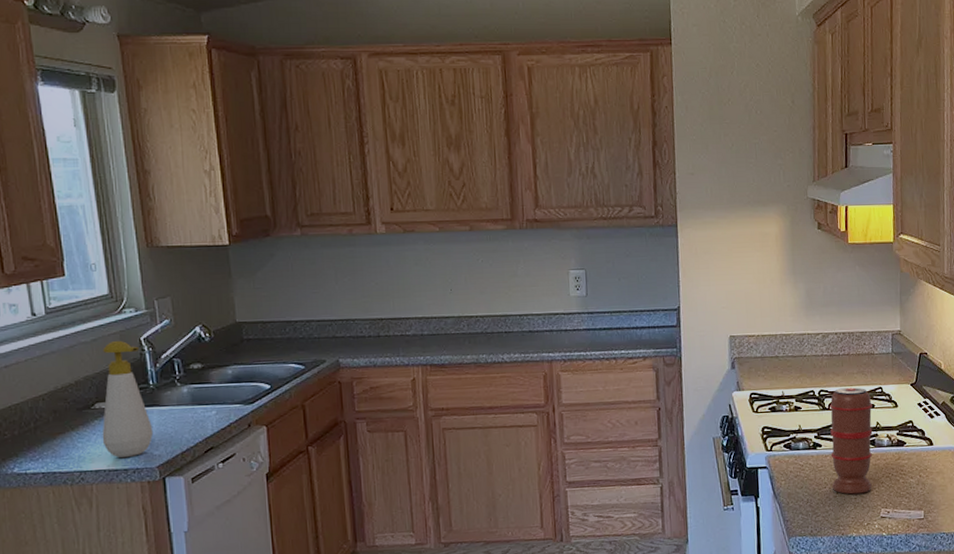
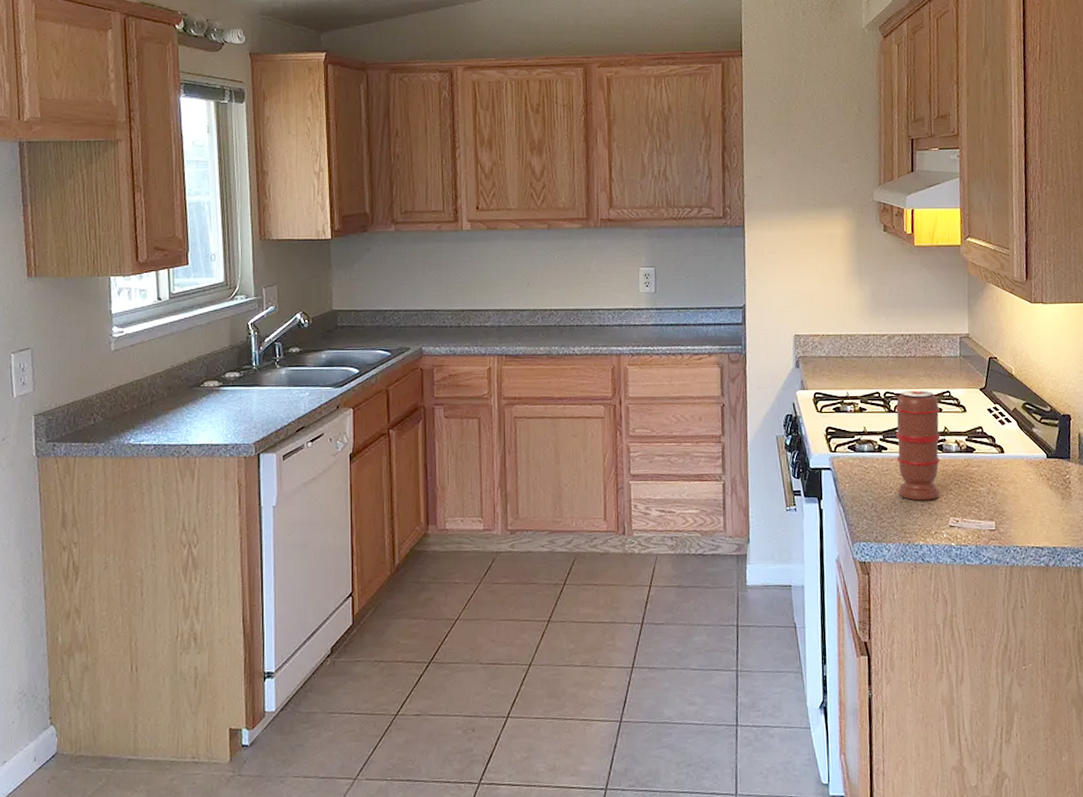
soap bottle: present [102,340,154,459] -> none [208,324,253,434]

